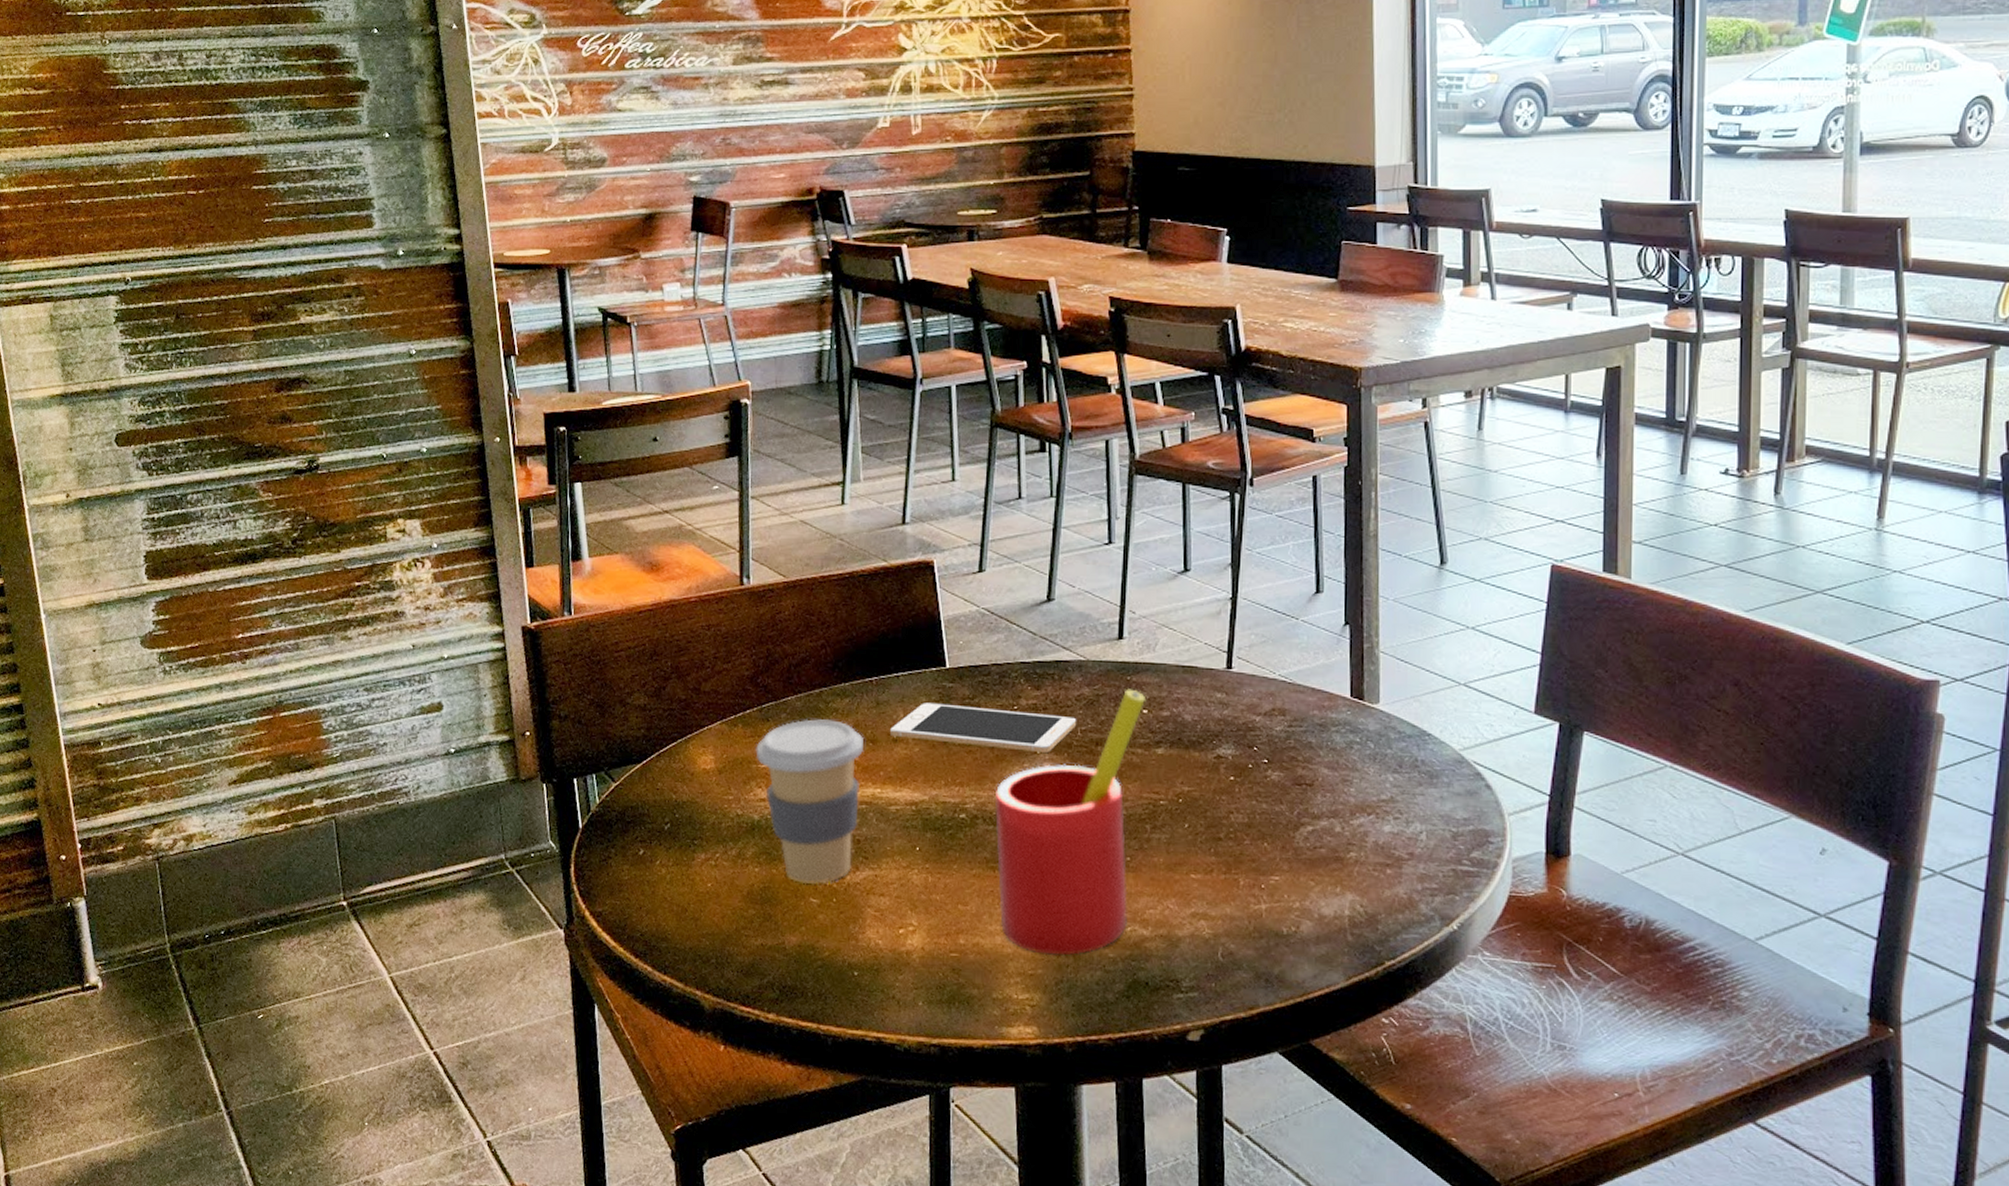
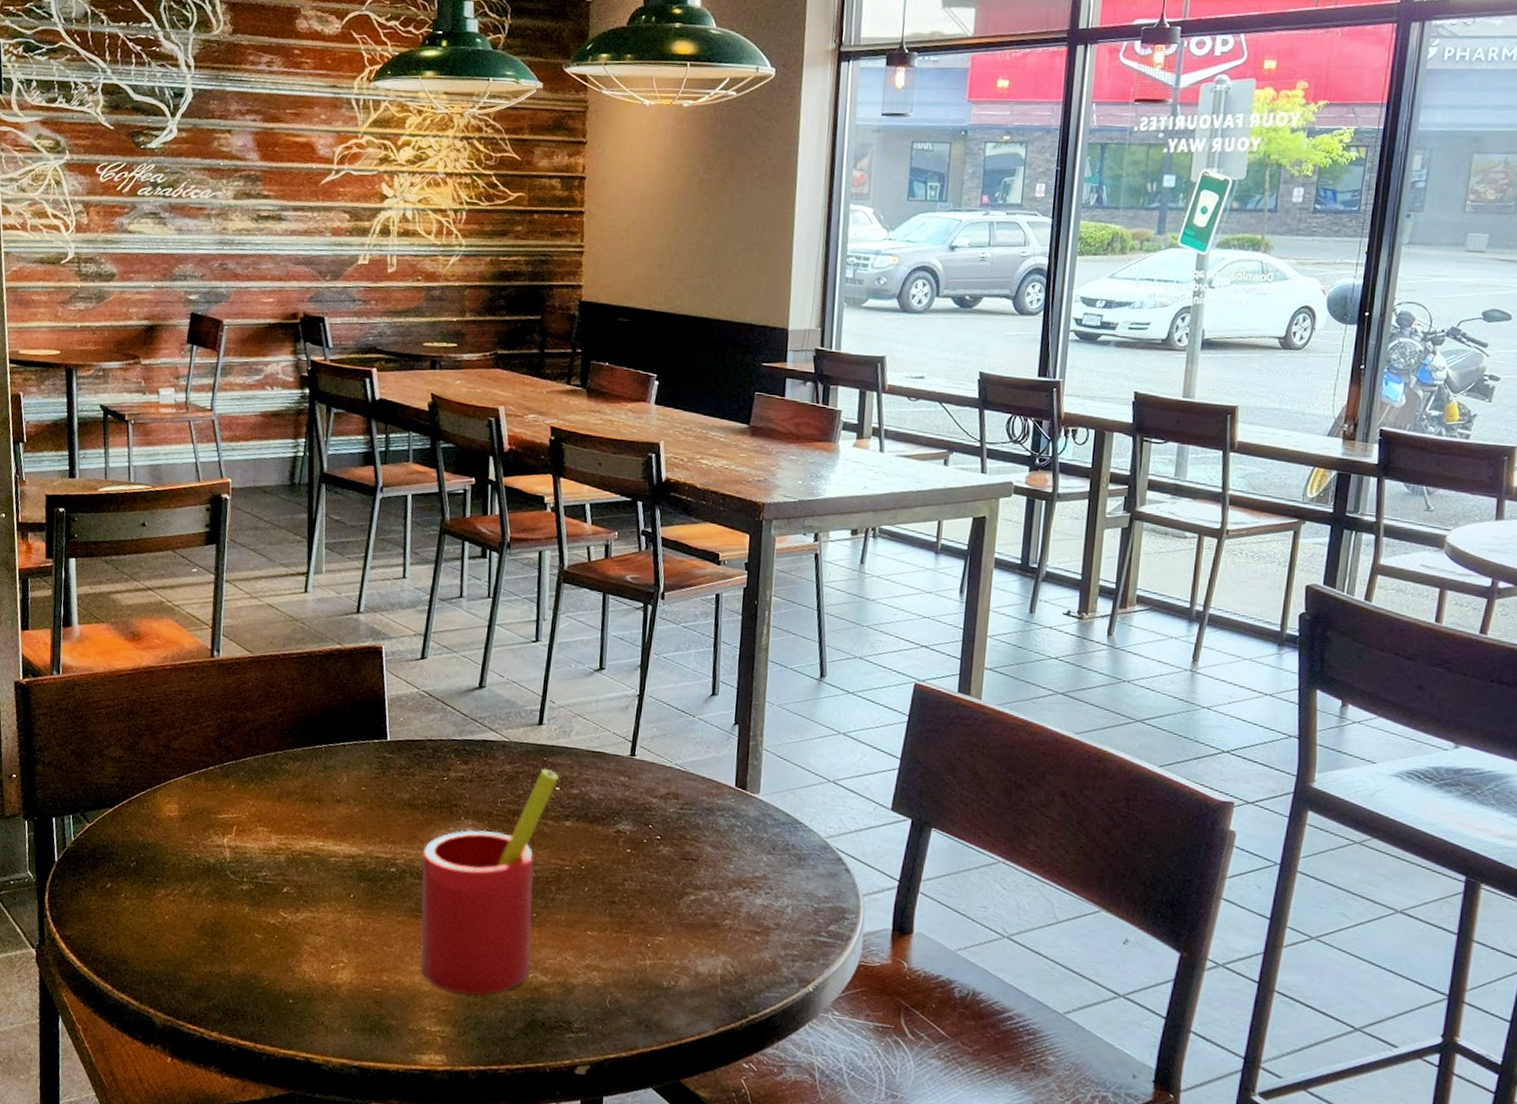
coffee cup: present [756,719,863,885] -> none [215,777,311,922]
cell phone: present [890,703,1077,752] -> none [334,769,498,819]

